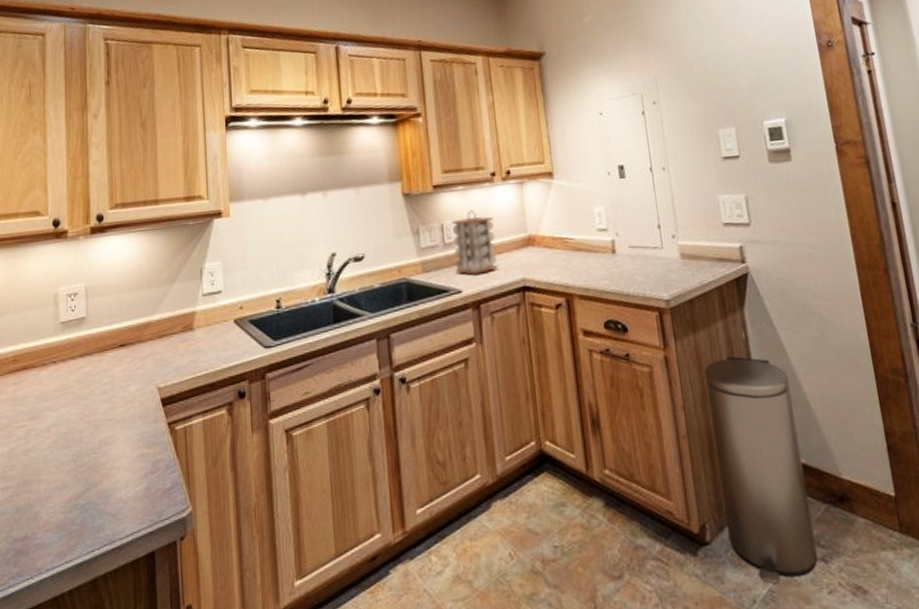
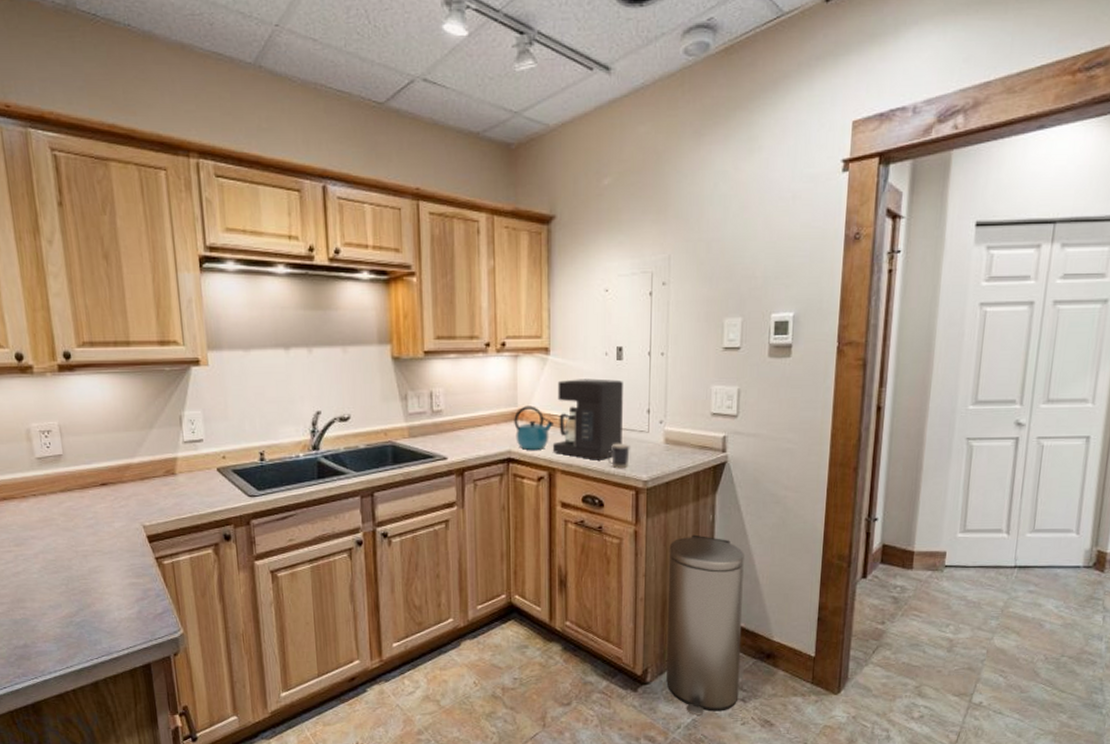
spice rack: present [451,210,498,275] -> none [441,379,485,443]
kettle: none [525,230,567,277] -> present [514,405,555,450]
coffee maker: none [564,197,637,282] -> present [552,378,623,460]
mug: none [623,261,647,288] -> present [607,443,630,468]

